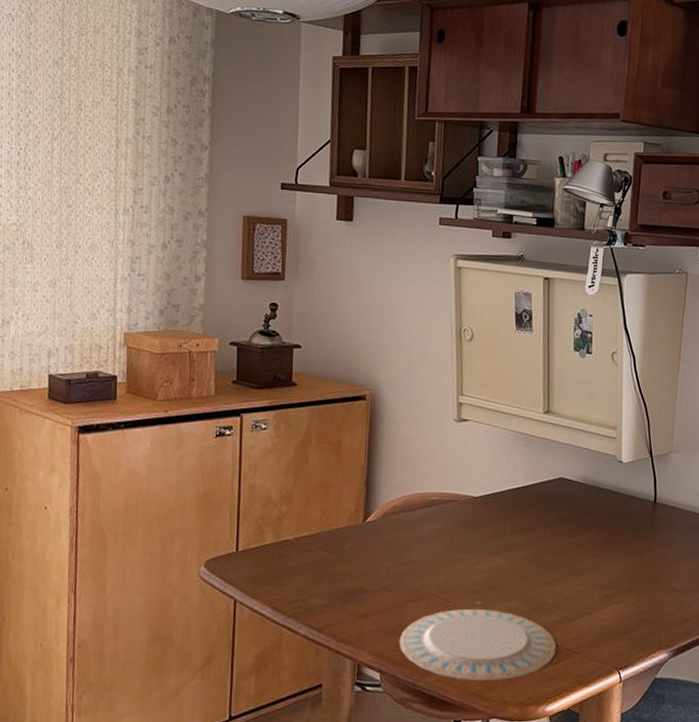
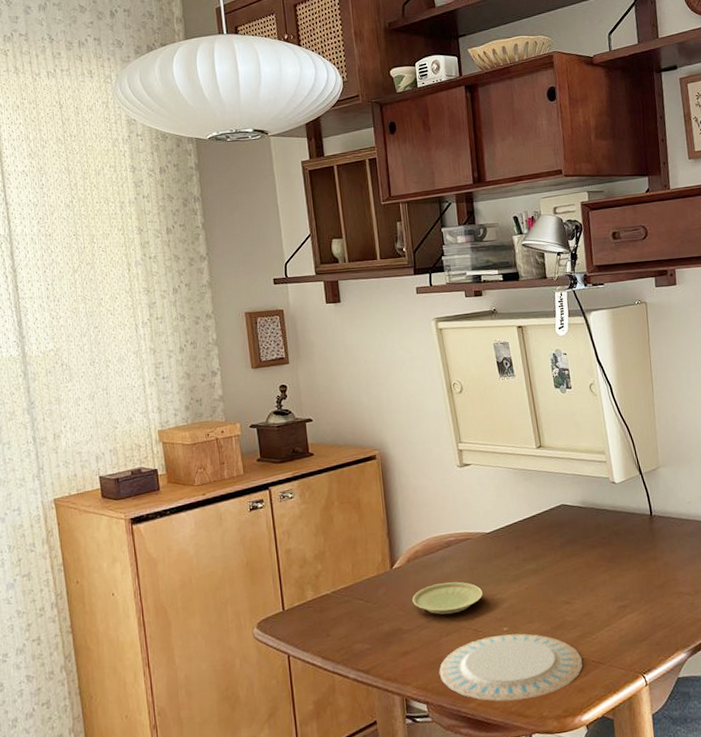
plate: none [382,545,460,578] -> present [412,581,482,615]

